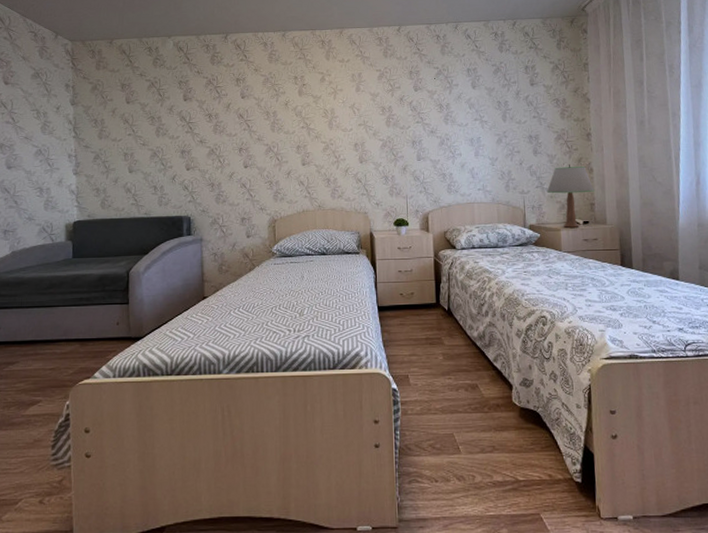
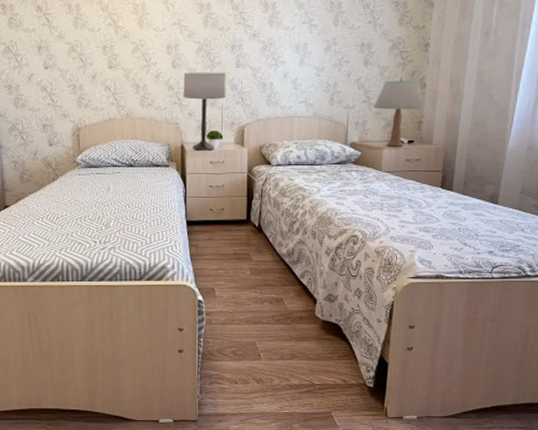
table lamp: none [370,165,410,237] -> present [183,72,226,151]

